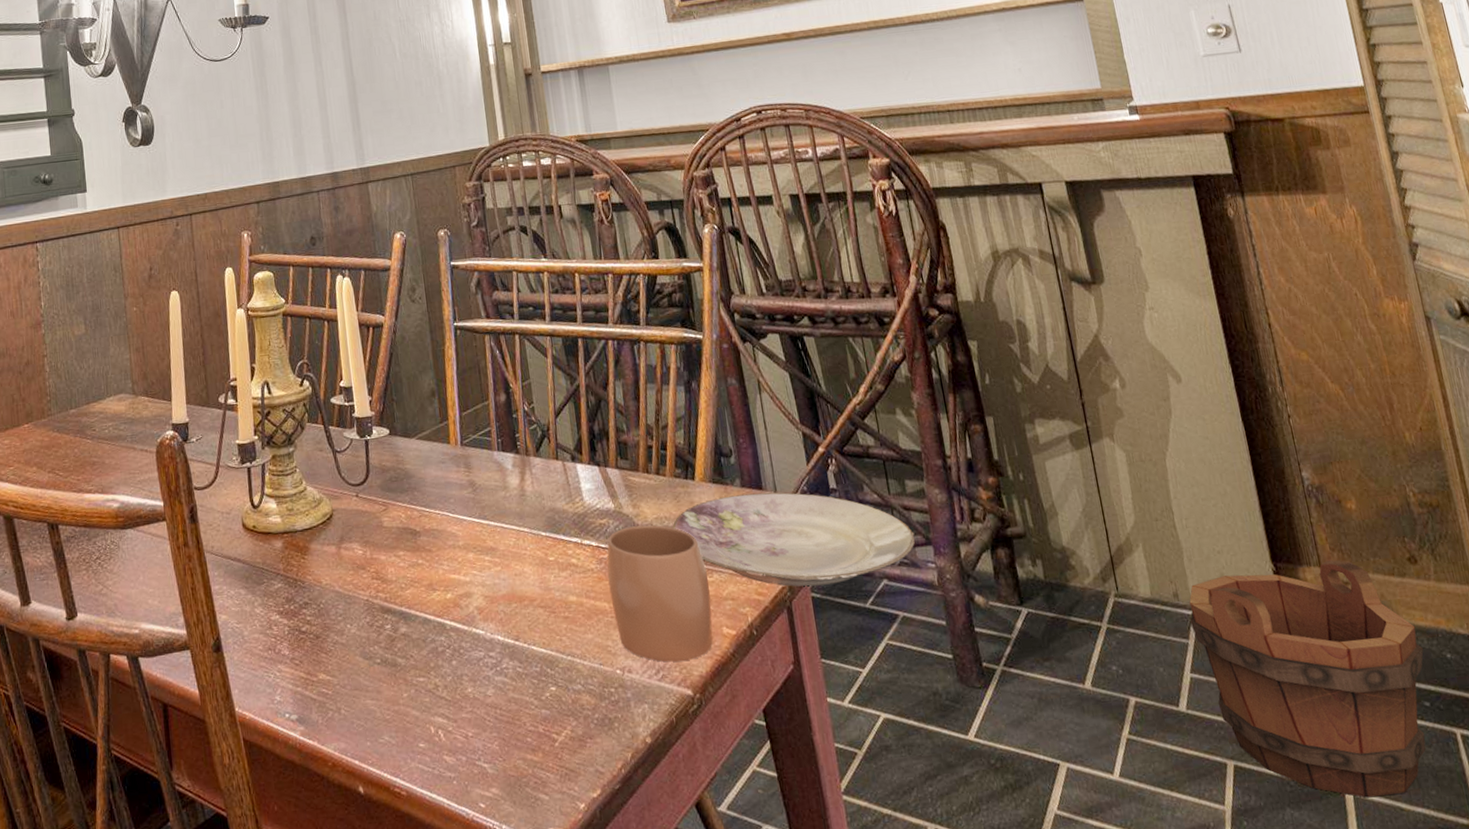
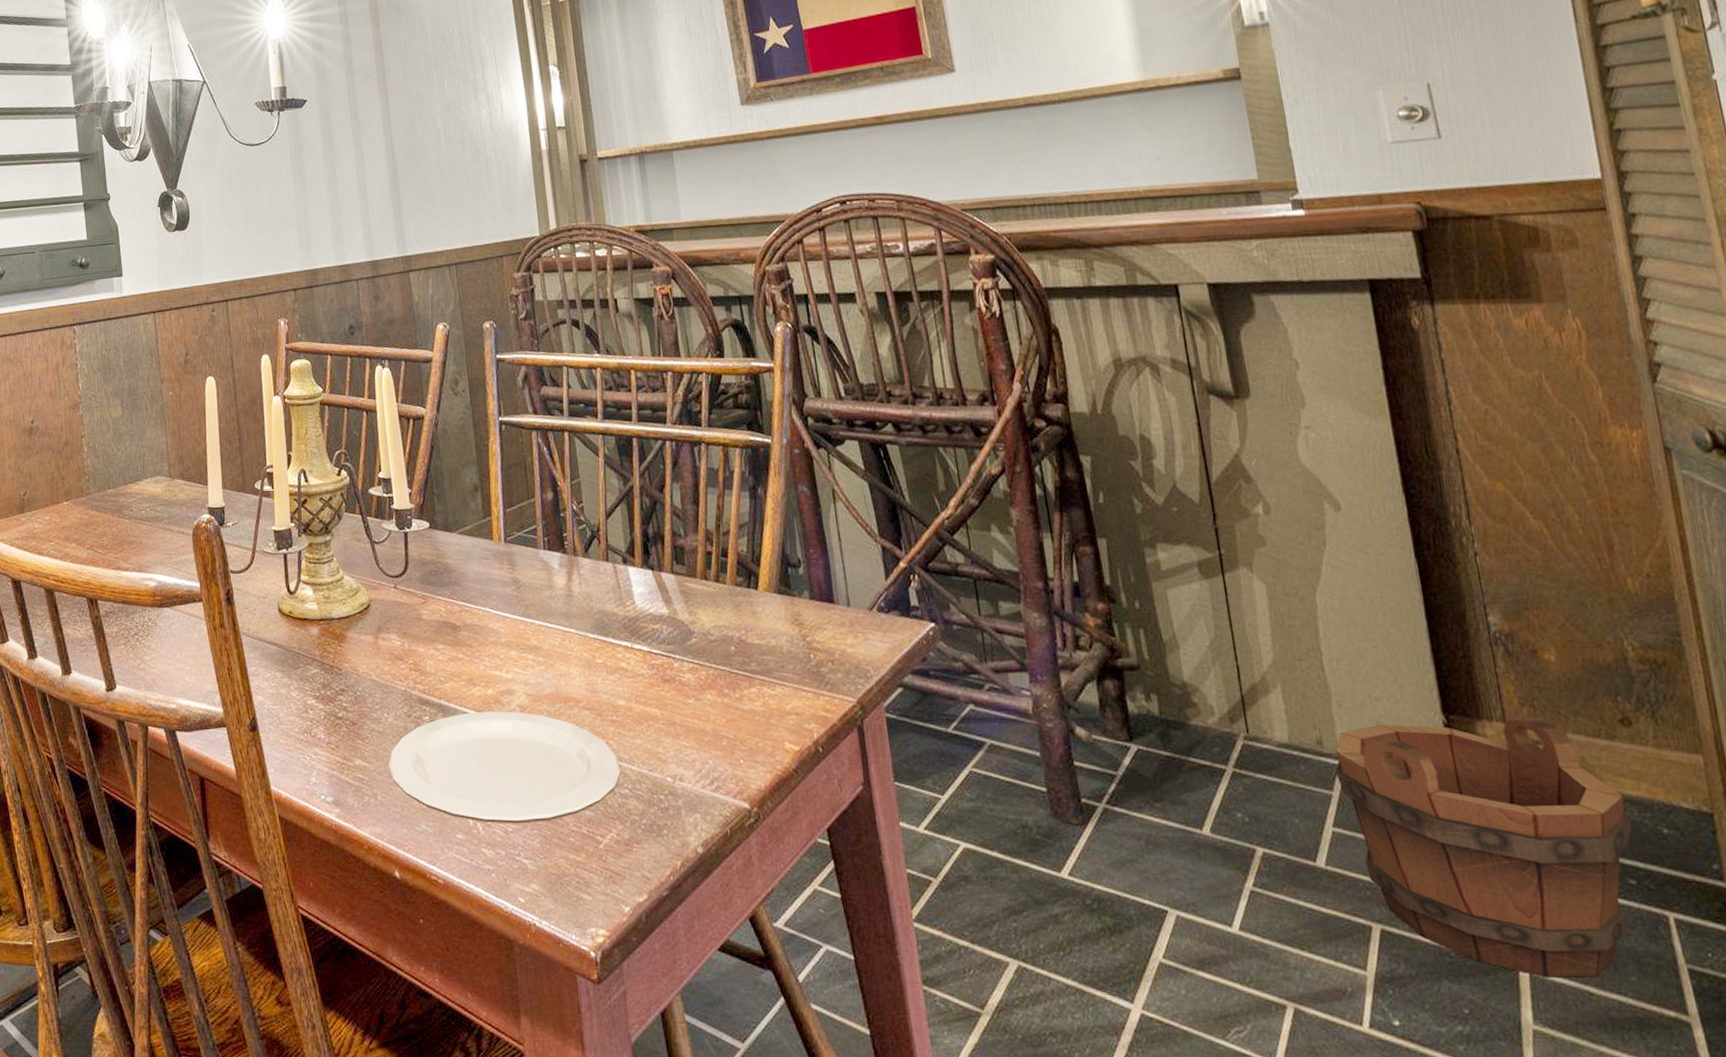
plate: none [351,614,574,729] -> present [387,711,621,824]
mug: present [606,524,713,662] -> none [658,633,774,773]
plate: present [672,492,915,587] -> none [731,606,1008,707]

